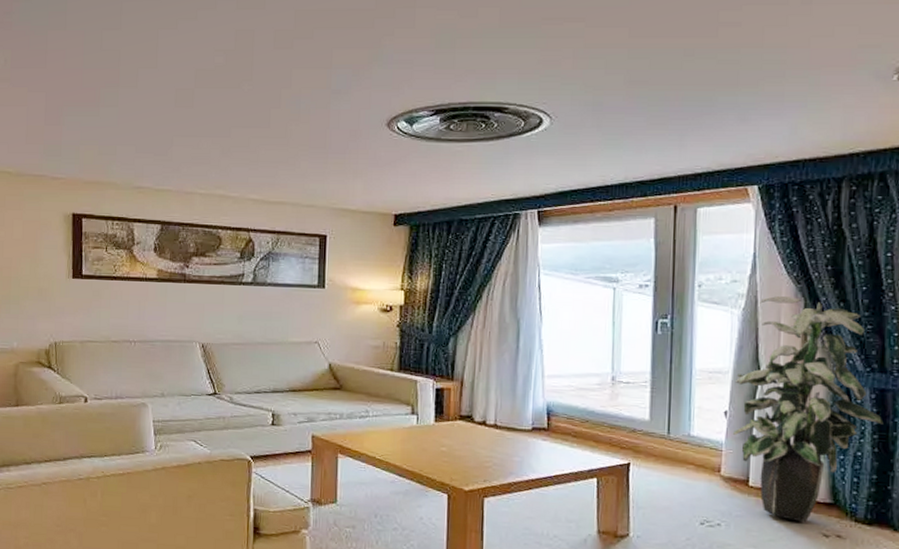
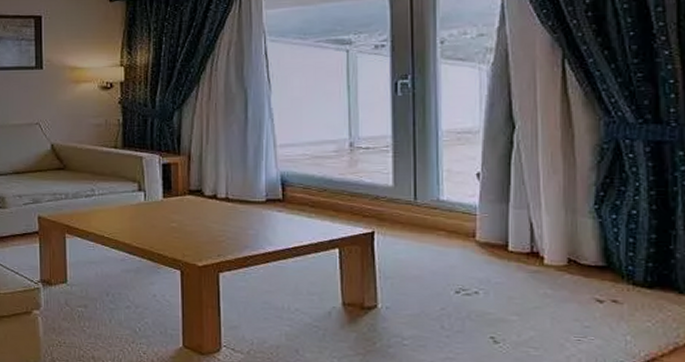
indoor plant: present [733,296,884,523] -> none [488,48,661,288]

